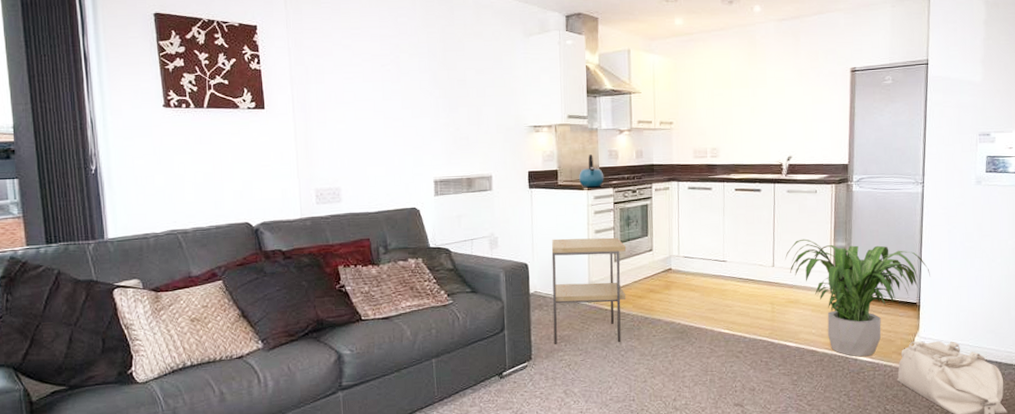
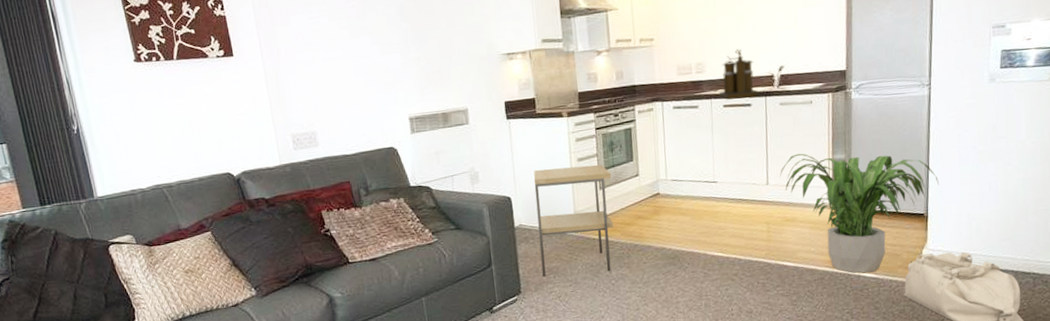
kettle: present [579,154,604,188] -> none [557,79,584,115]
coffee maker: none [731,137,767,185] -> present [718,48,758,100]

